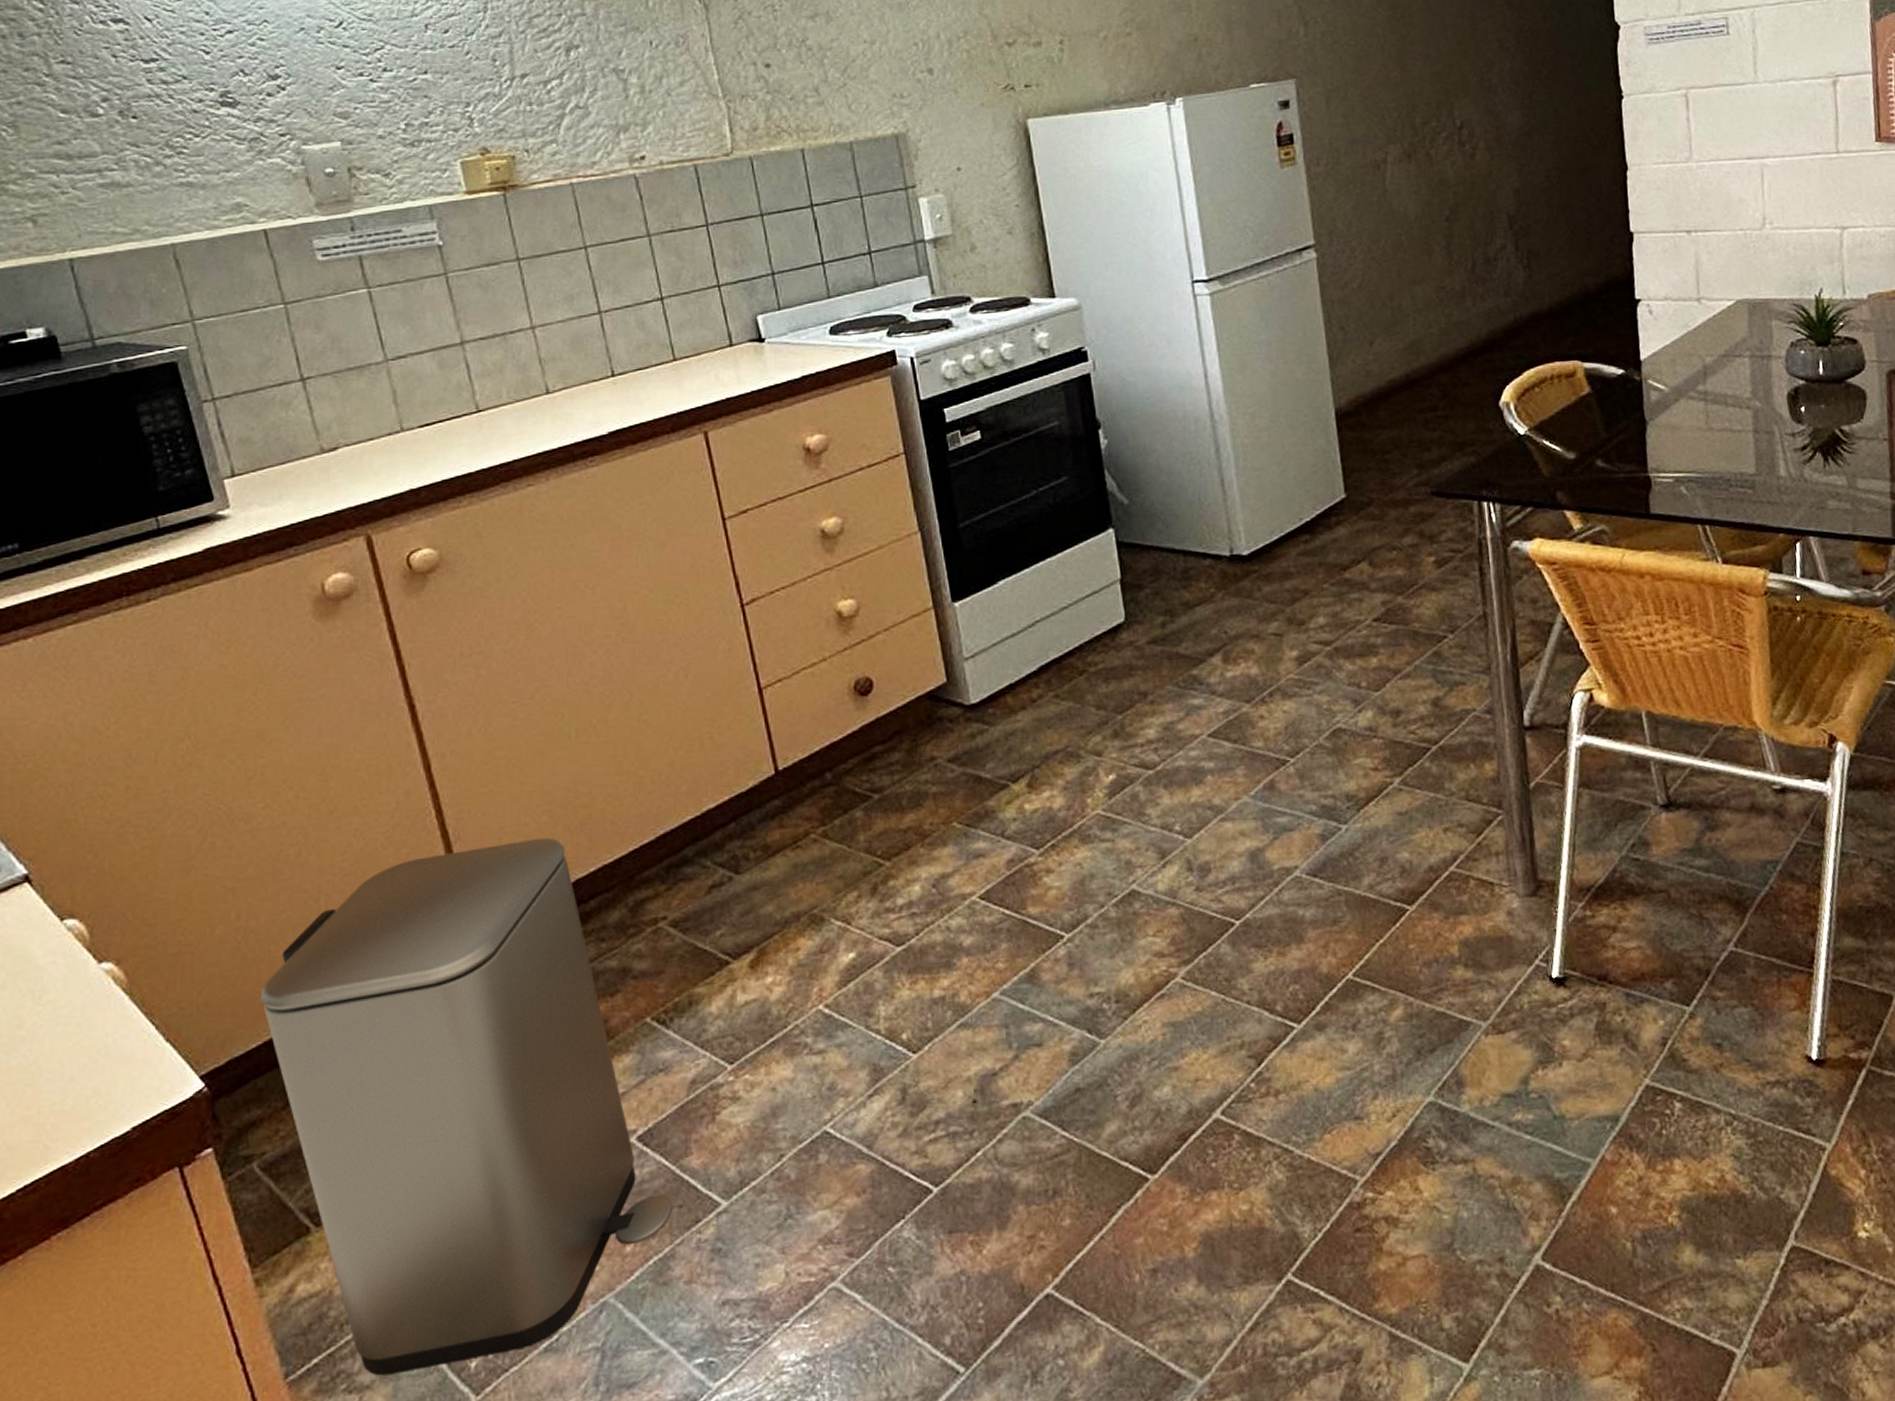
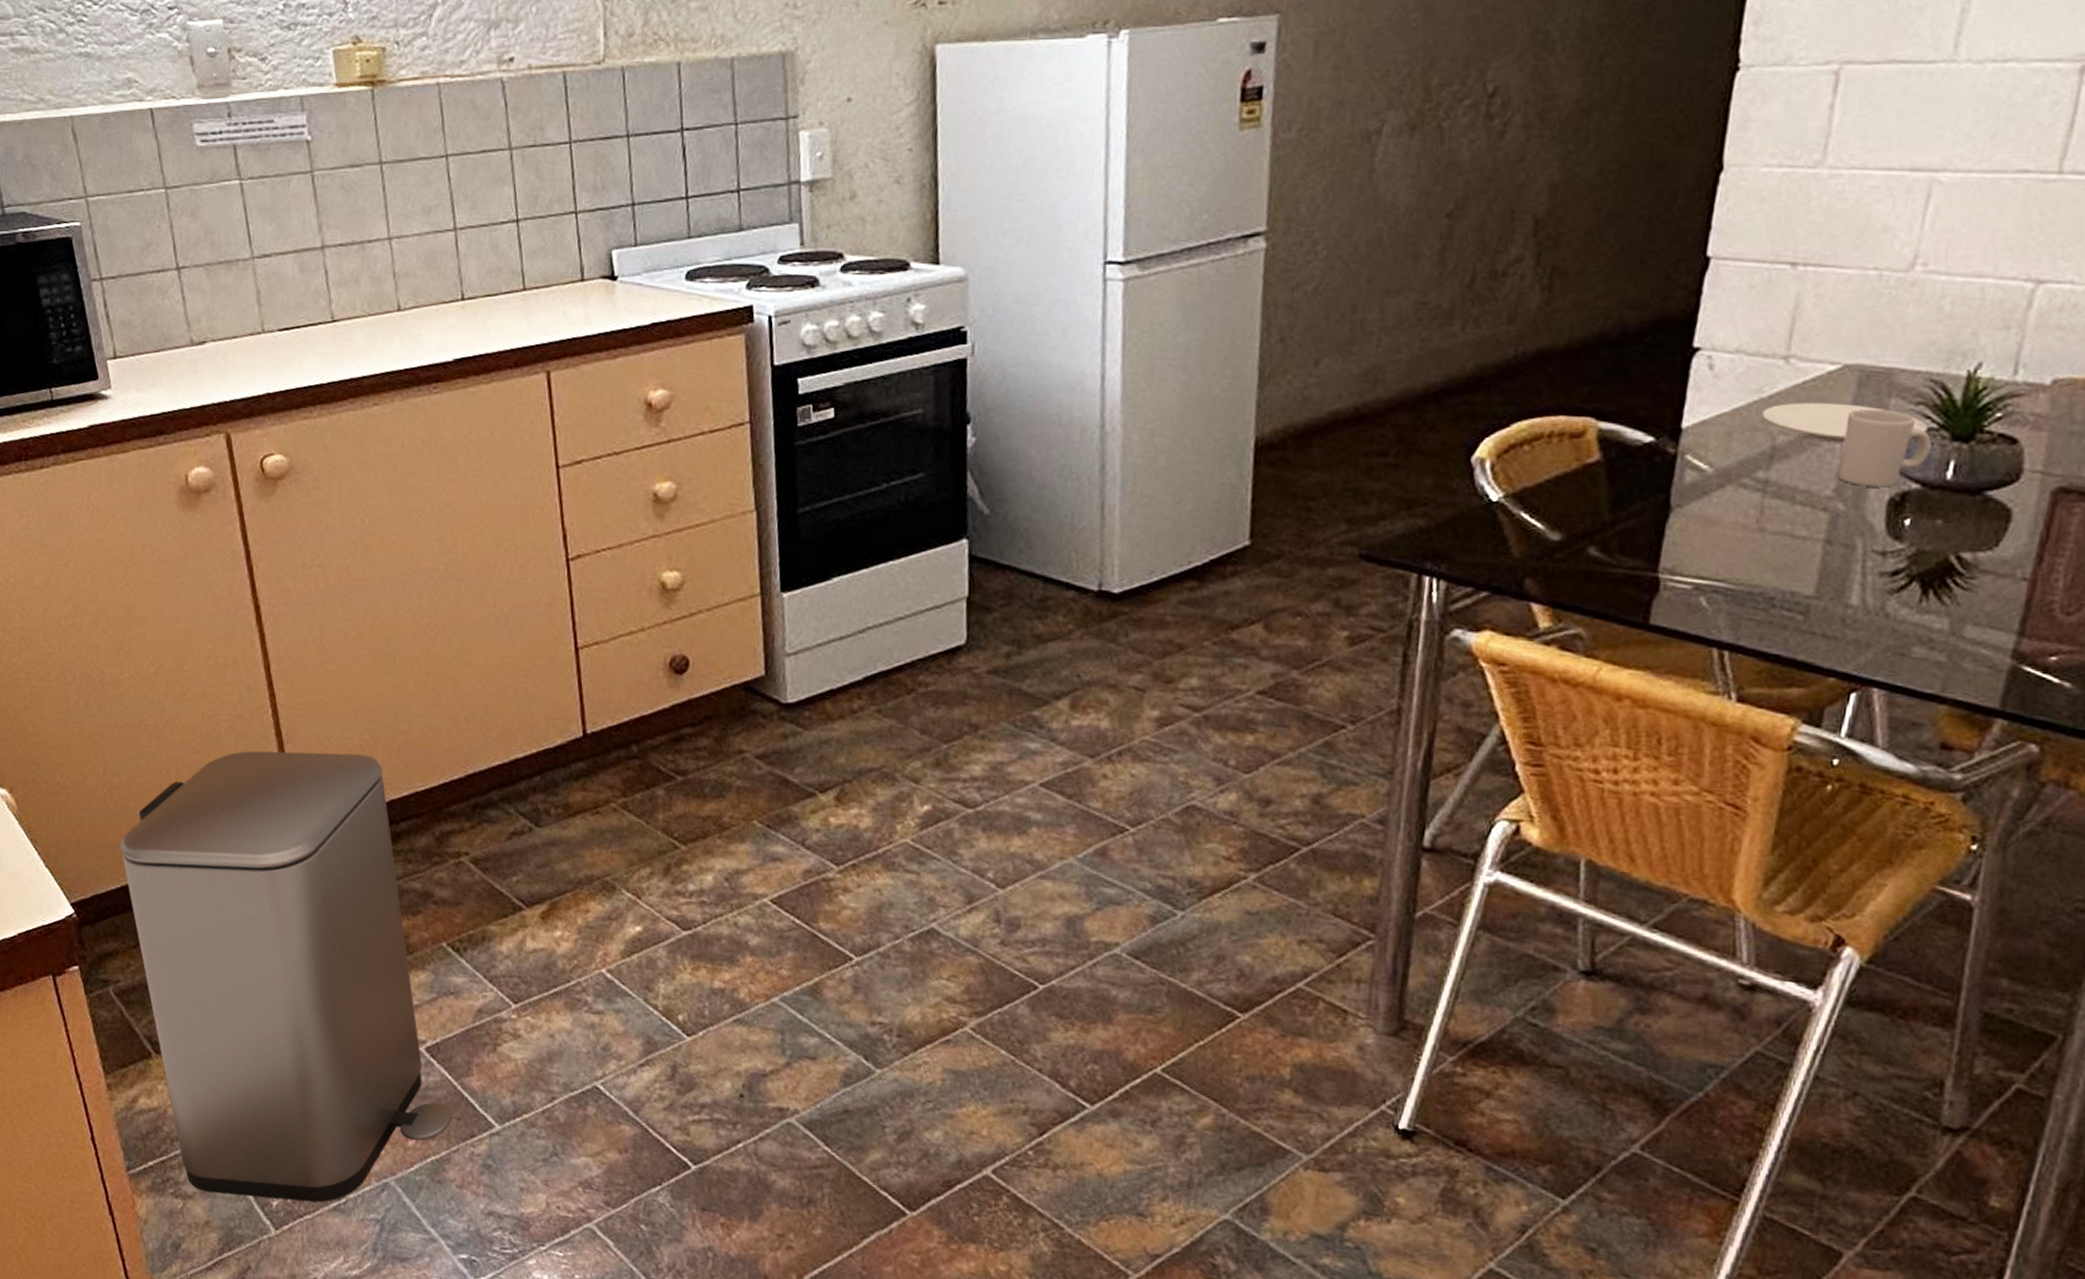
plate: none [1691,328,1800,357] -> present [1761,402,1928,443]
mug: none [1747,329,1805,387] -> present [1838,408,1932,488]

